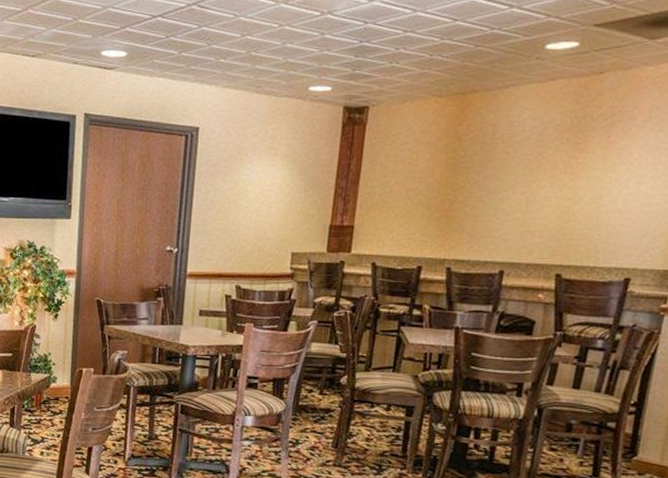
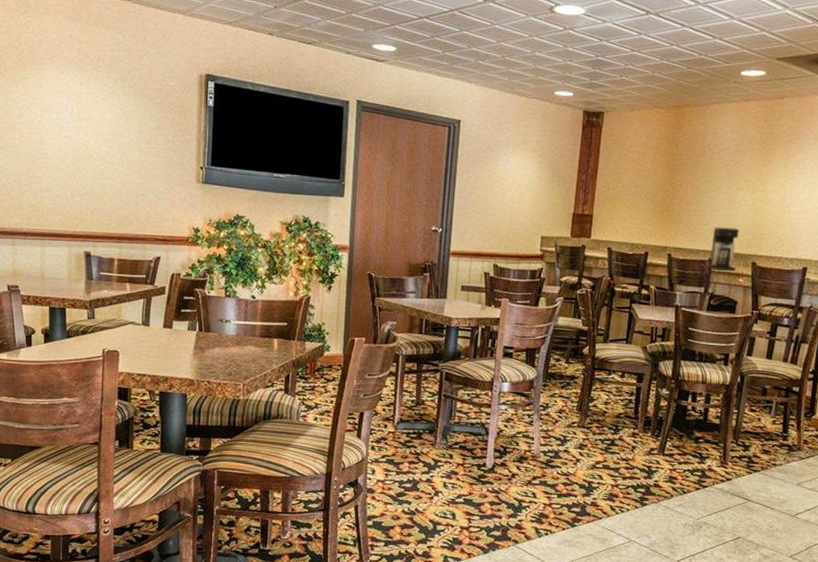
coffee maker: none [498,233,540,285] -> present [708,227,740,271]

